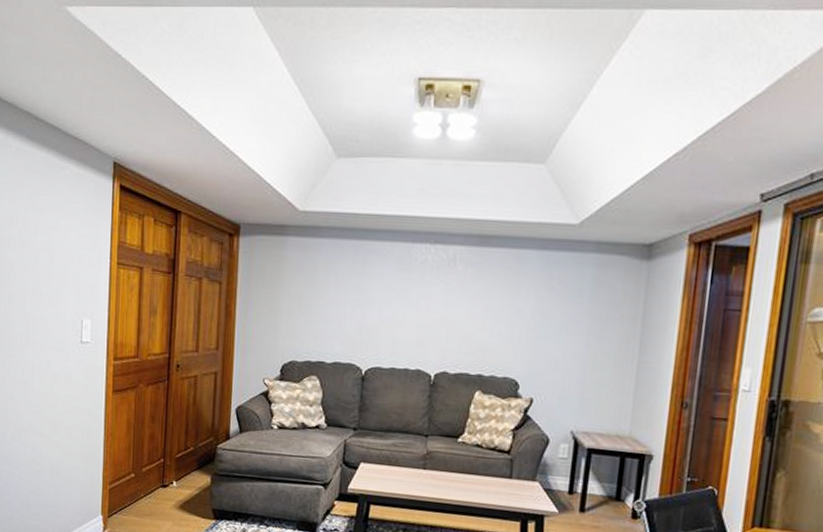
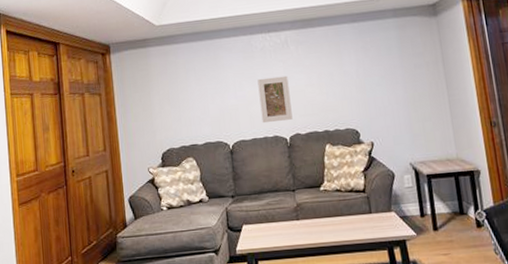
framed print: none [405,298,447,354] -> present [257,75,293,124]

